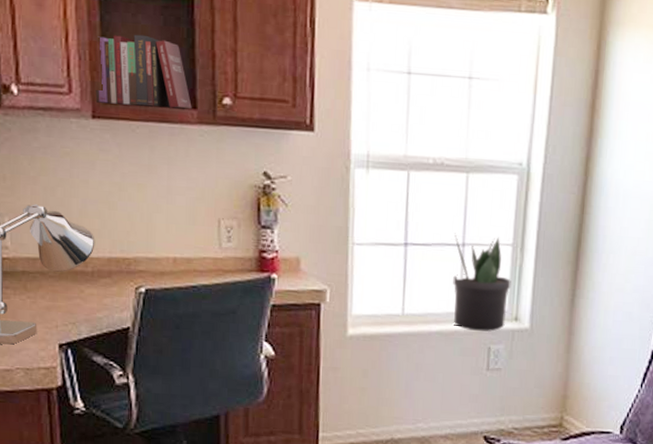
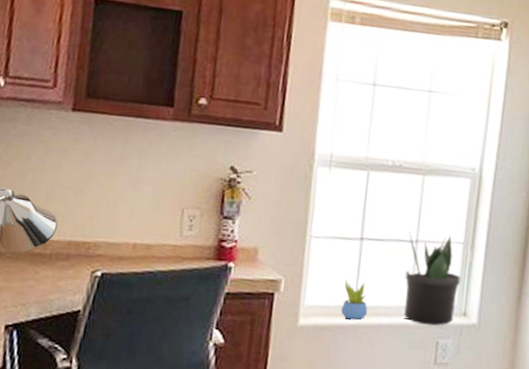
books: present [95,34,192,110] -> none [78,39,169,108]
succulent plant: none [389,287,417,329] -> present [340,279,368,321]

